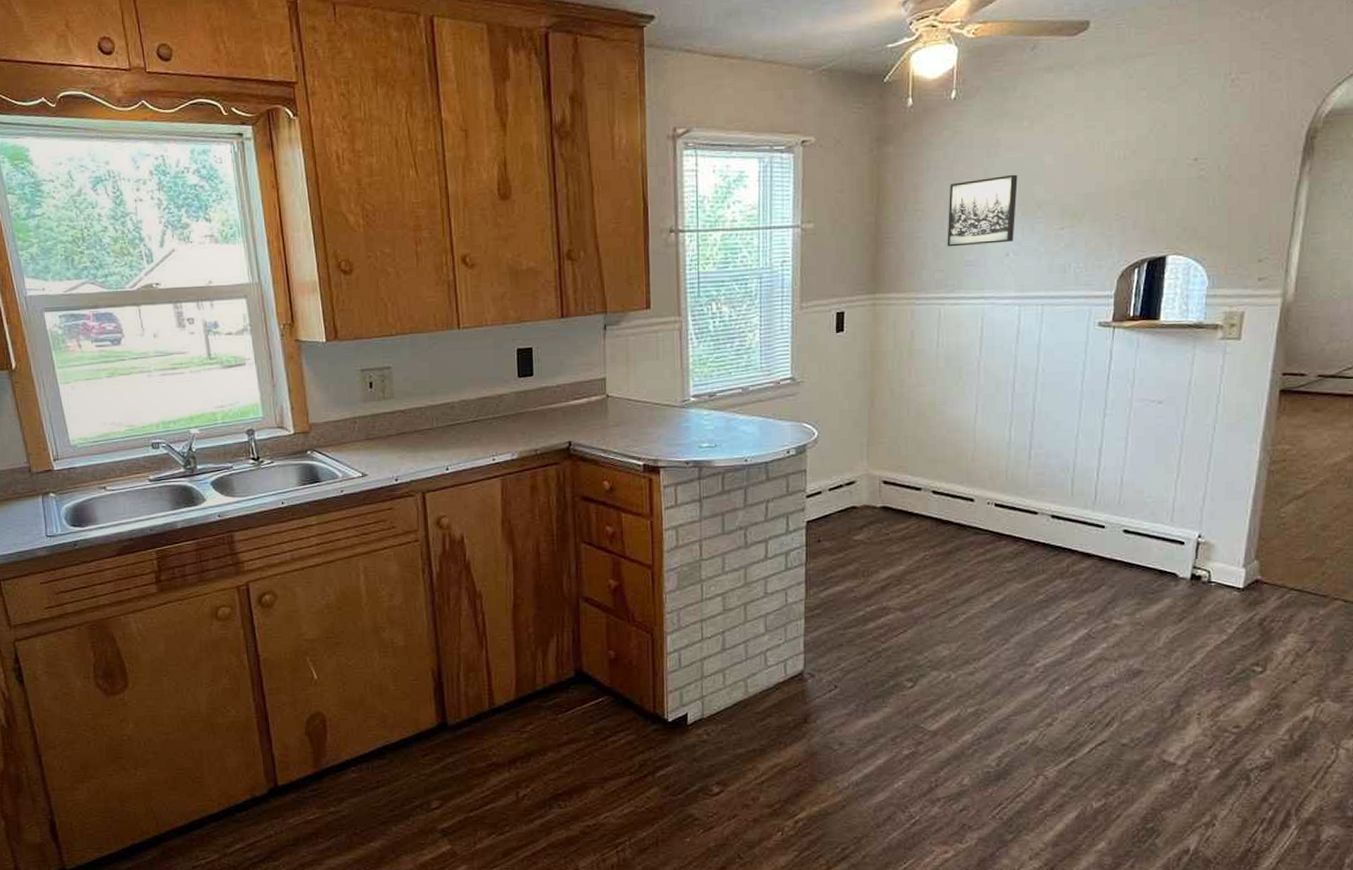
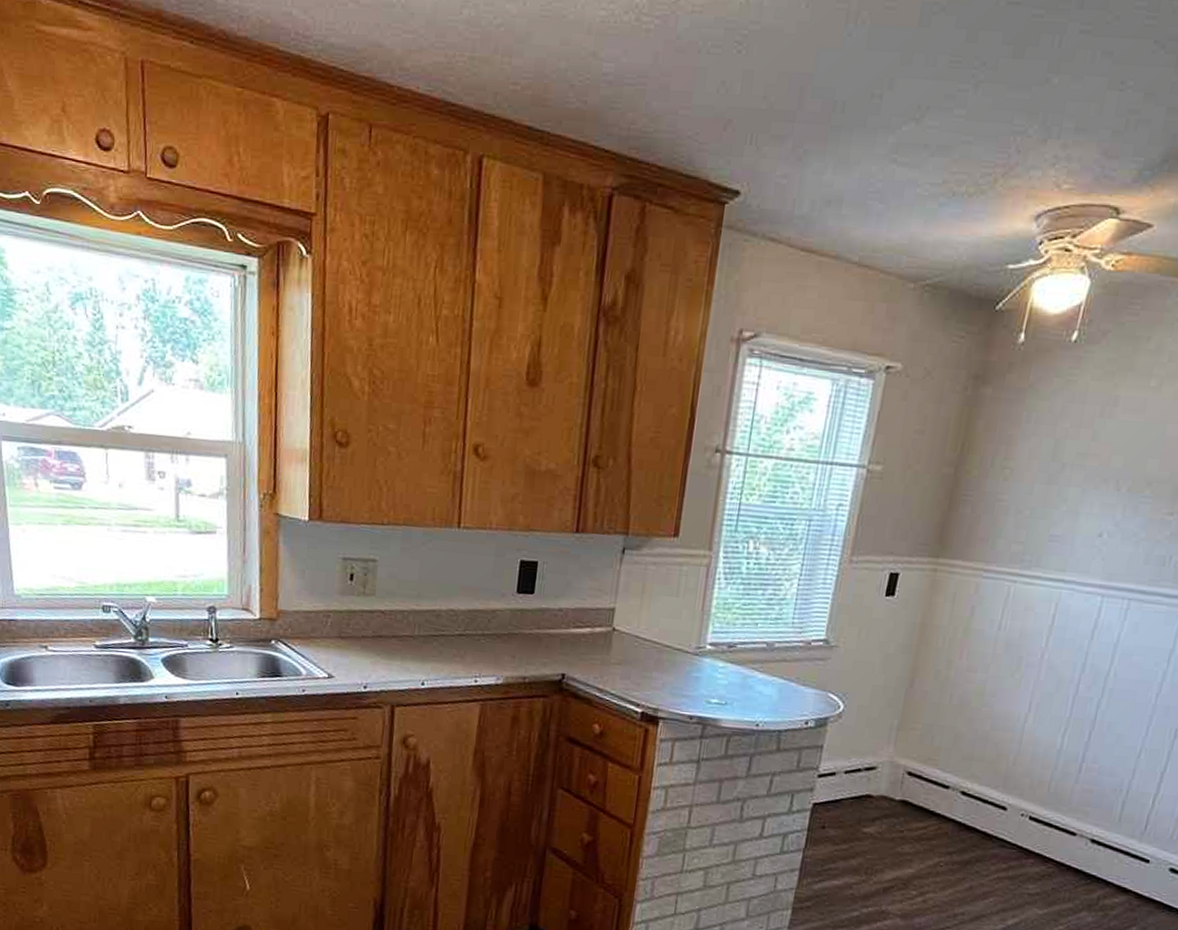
wall art: present [947,174,1018,247] -> none [1032,441,1131,521]

